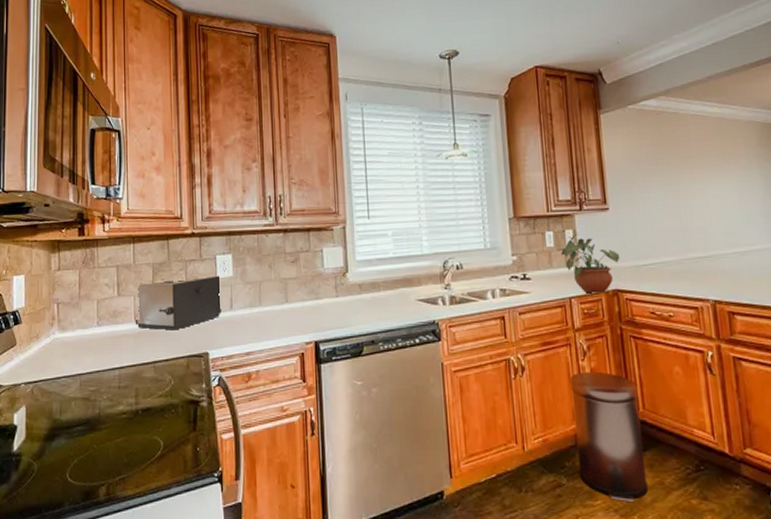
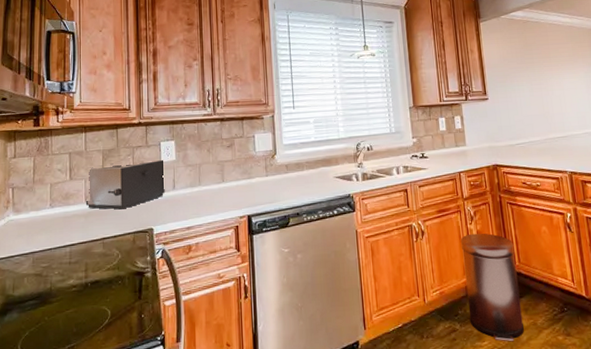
potted plant: present [558,233,620,294] -> none [449,119,498,168]

